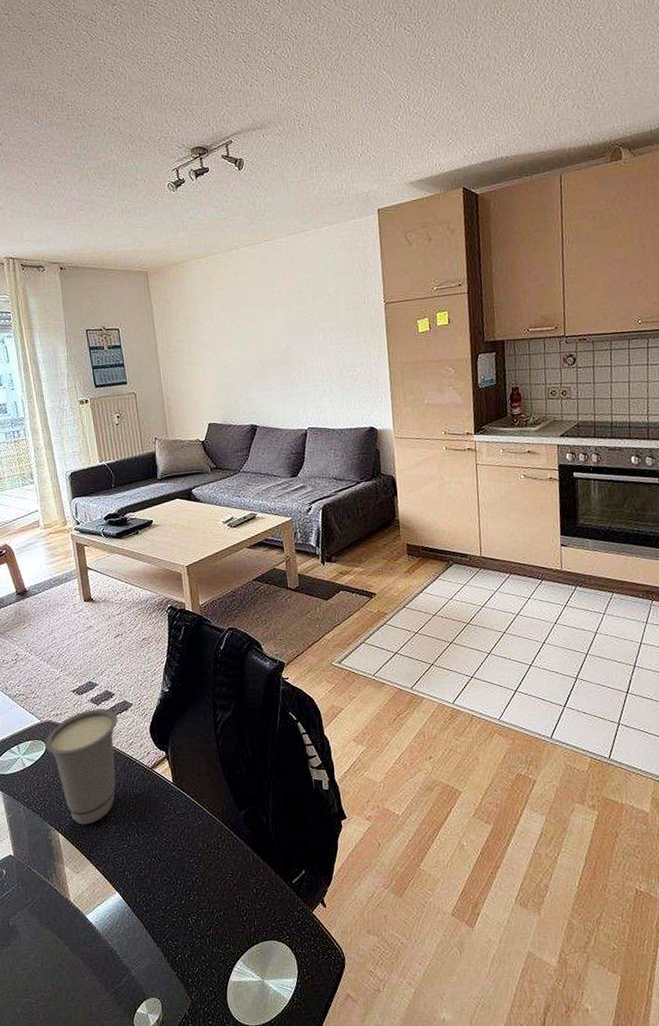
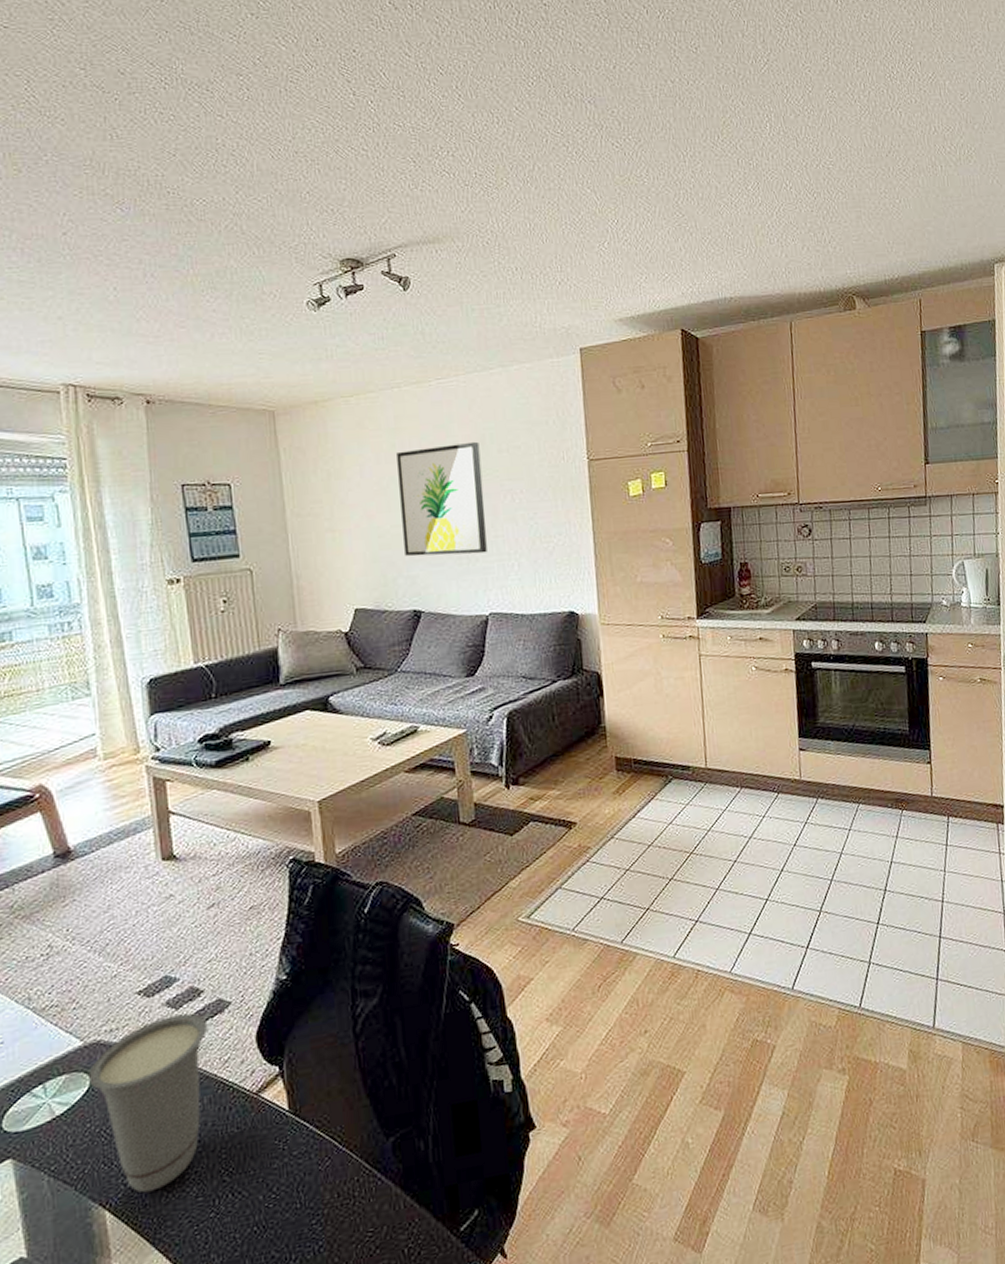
wall art: none [236,290,306,383] -> present [397,441,487,557]

